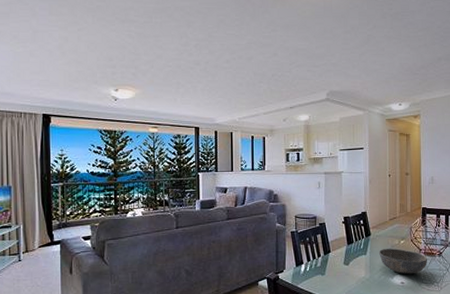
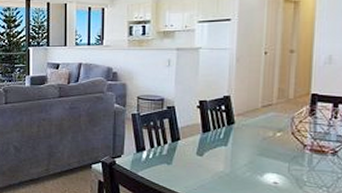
bowl: present [379,249,427,275] -> none [245,141,314,174]

